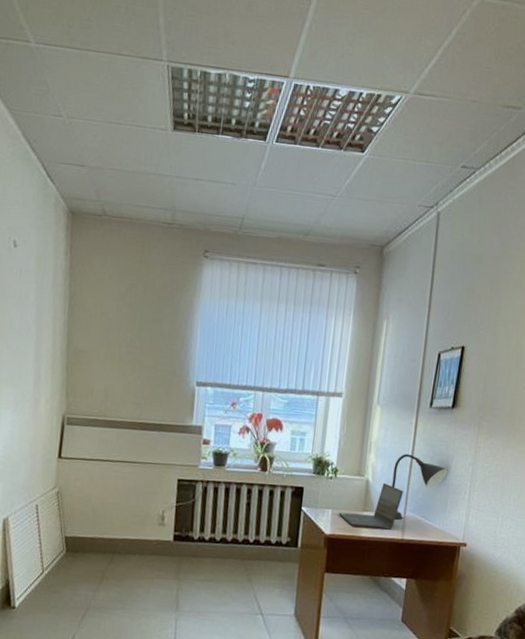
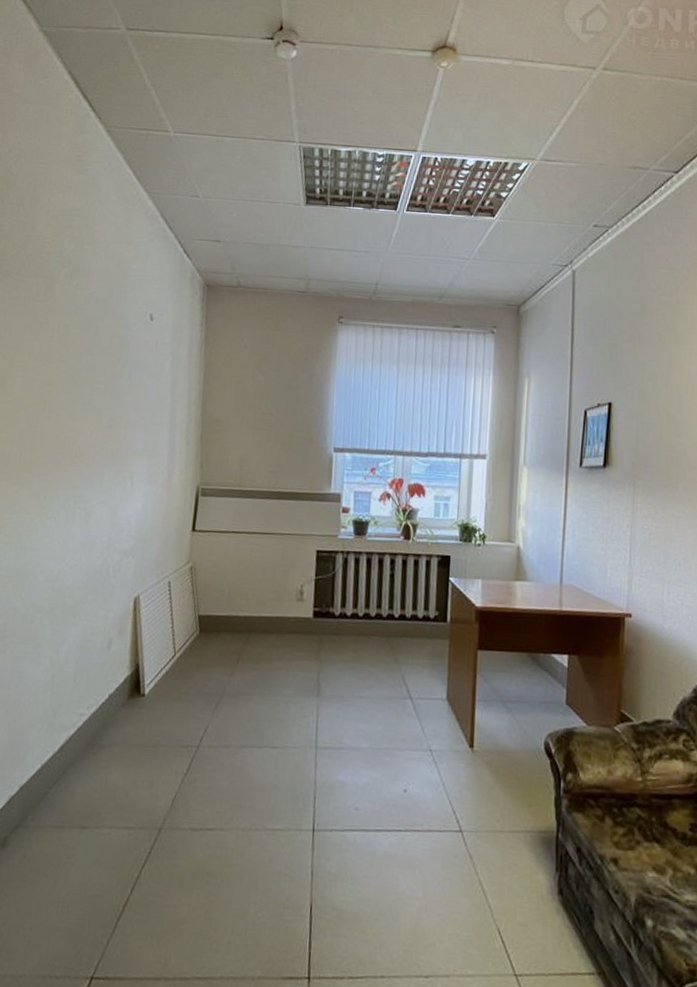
laptop: present [339,483,403,530] -> none [490,550,558,601]
desk lamp: present [392,454,448,521] -> none [545,517,604,590]

